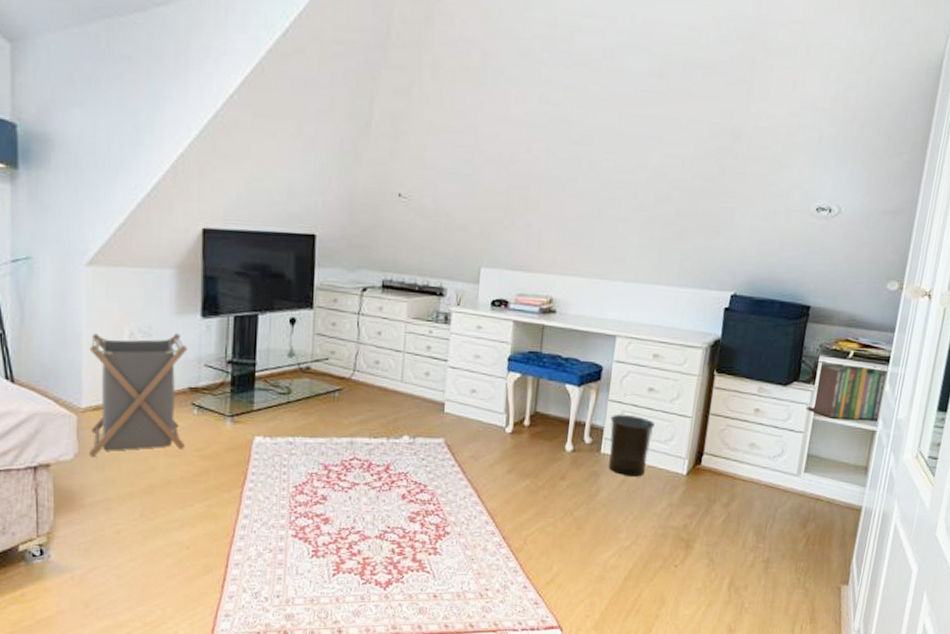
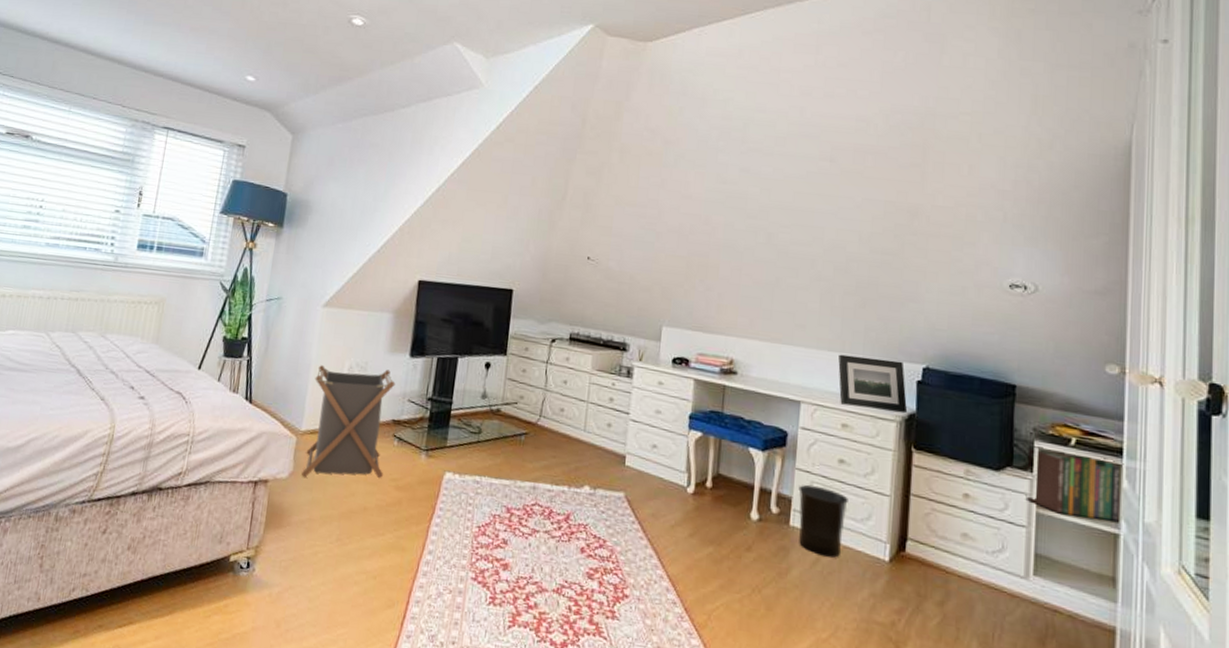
picture frame: none [653,286,714,339] -> present [838,354,907,412]

